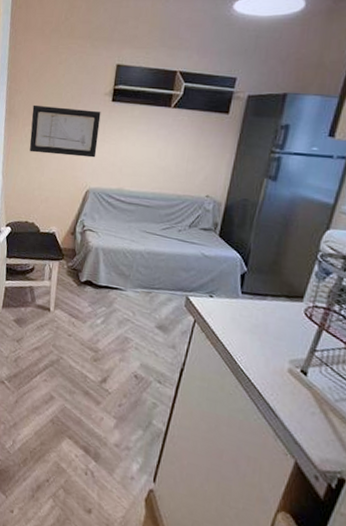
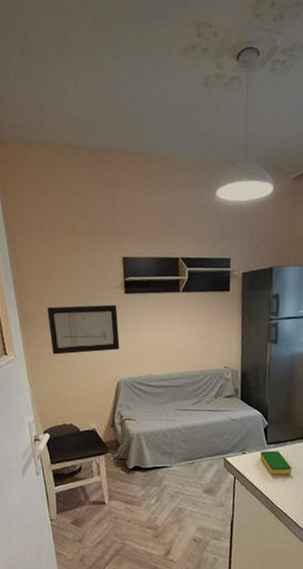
dish sponge: none [229,299,268,334] -> present [260,450,292,475]

